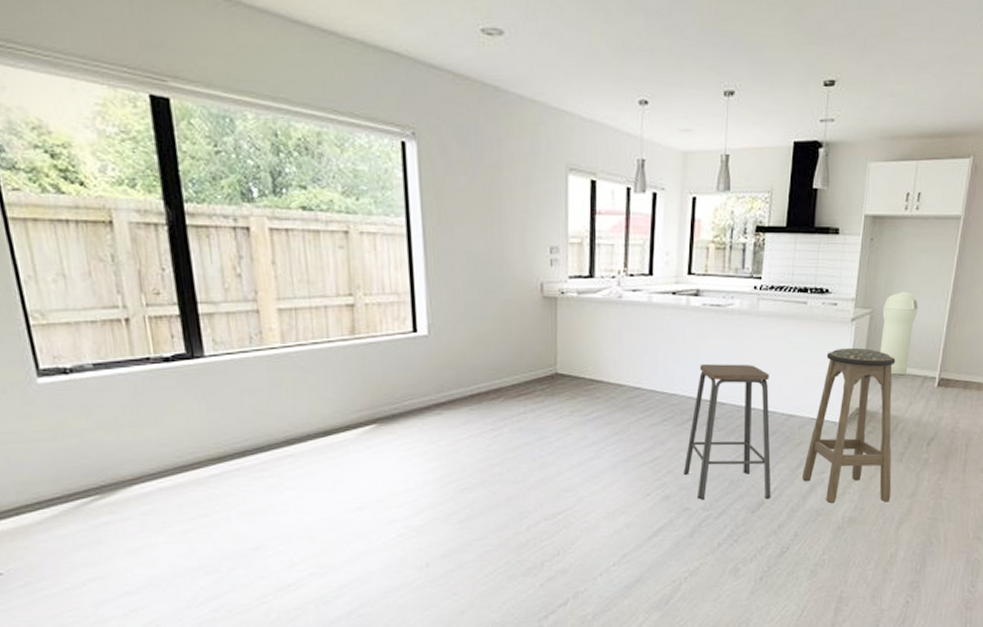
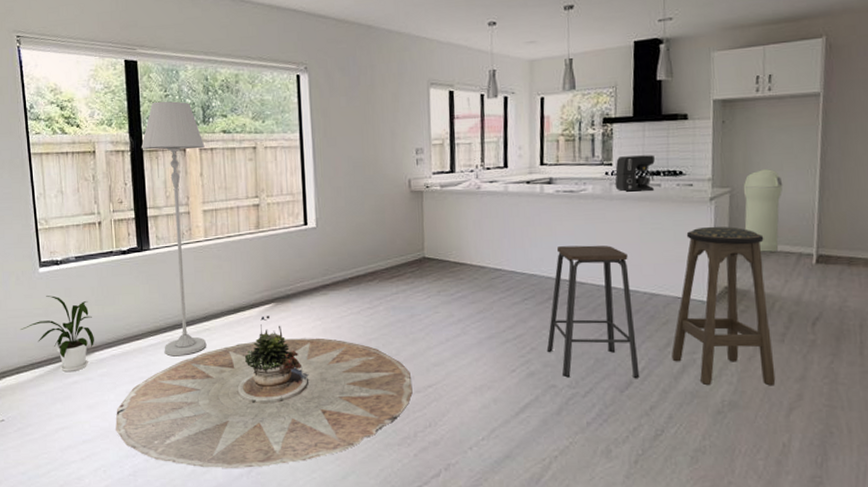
house plant: none [14,414,131,512] -> present [20,296,94,373]
area rug: none [169,439,540,614] -> present [115,315,413,468]
floor lamp: none [184,159,290,489] -> present [142,101,207,357]
coffee maker: none [762,270,803,310] -> present [614,155,655,192]

